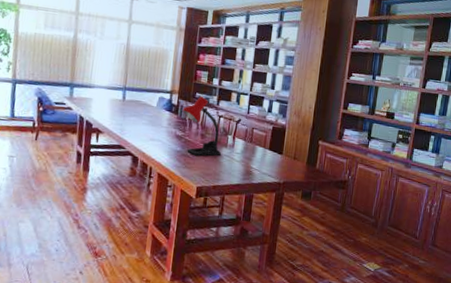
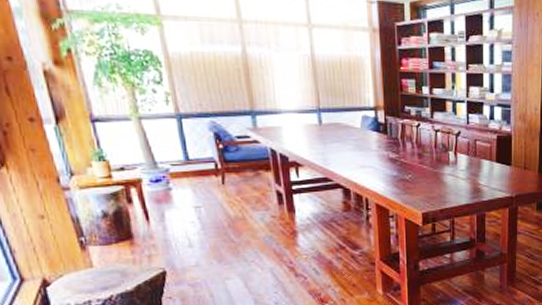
desk lamp: present [182,95,222,156] -> none [392,109,445,180]

